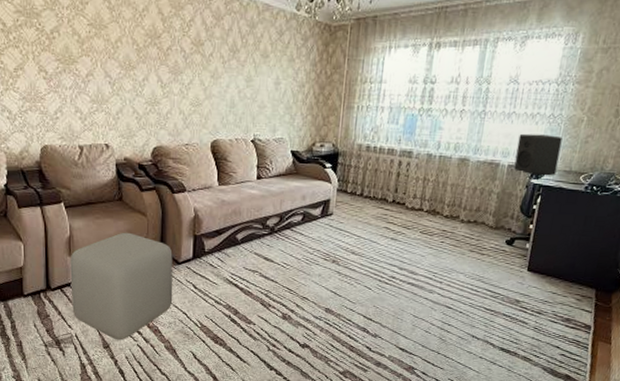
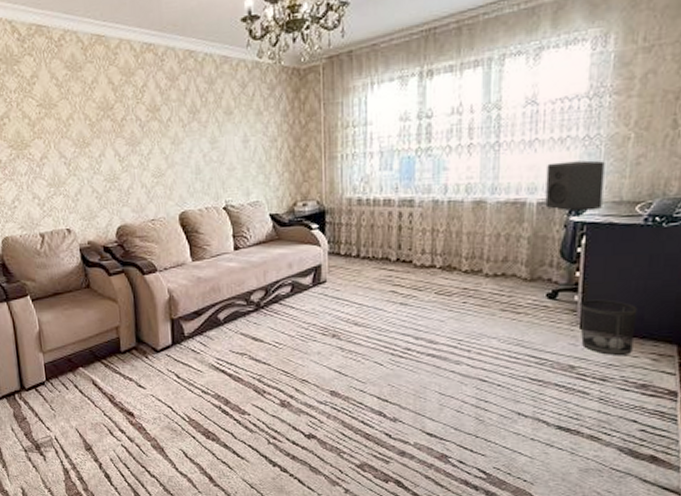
pouf: present [70,232,173,340] -> none [41,321,155,441]
waste bin: none [527,248,571,294] -> present [579,299,638,355]

